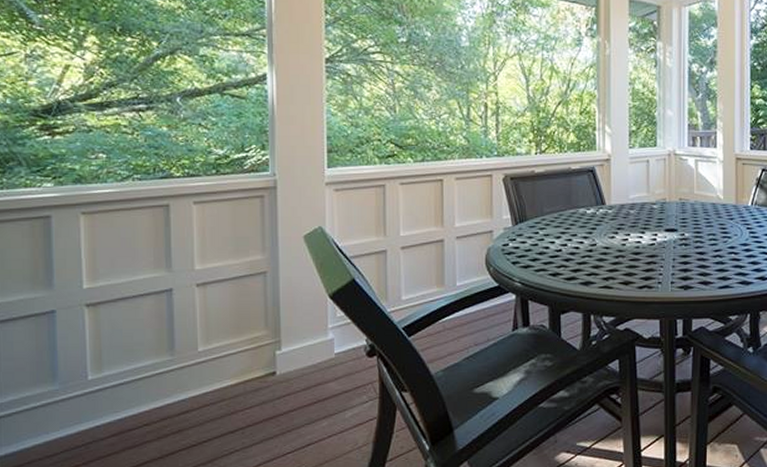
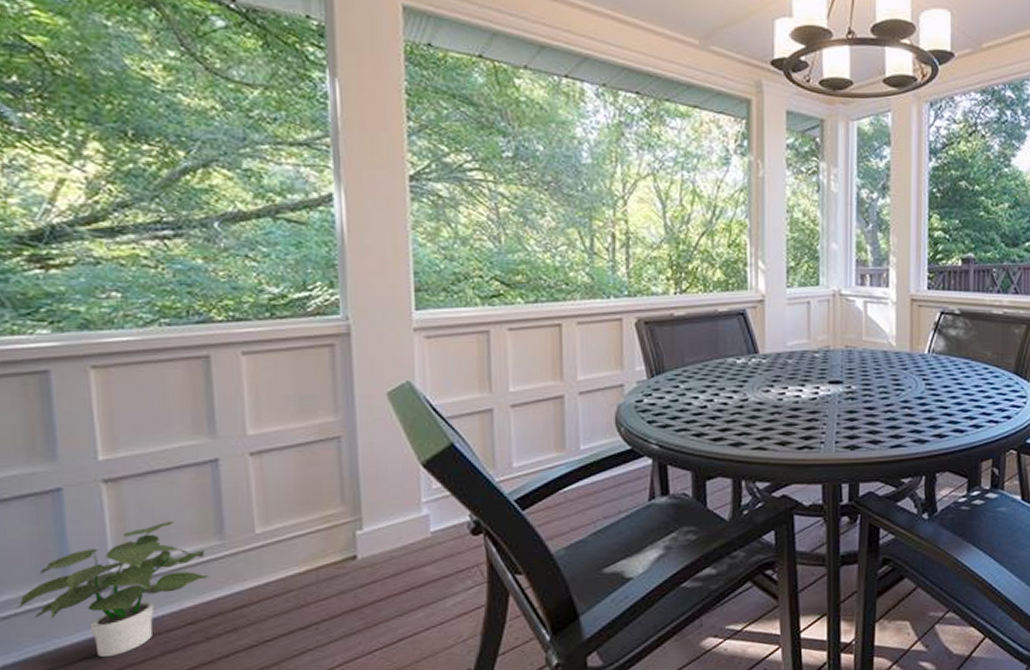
potted plant: none [17,339,161,451] -> present [15,521,209,658]

